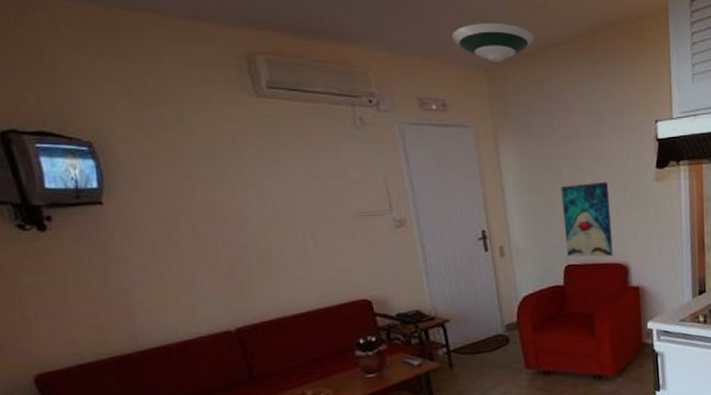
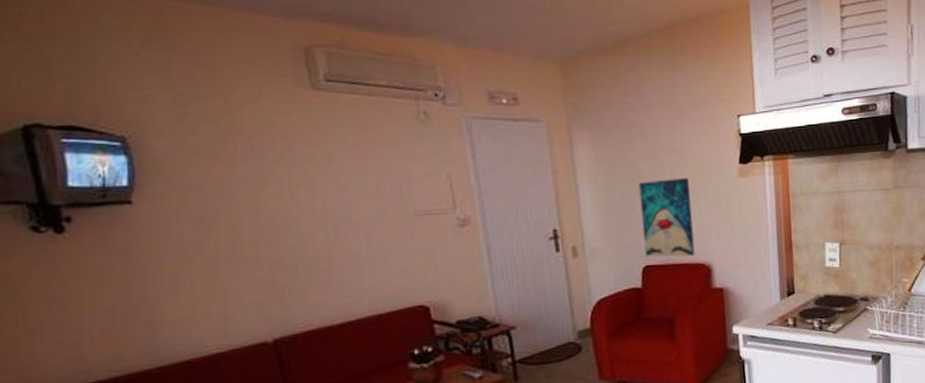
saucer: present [451,22,534,62] -> none [524,16,611,56]

